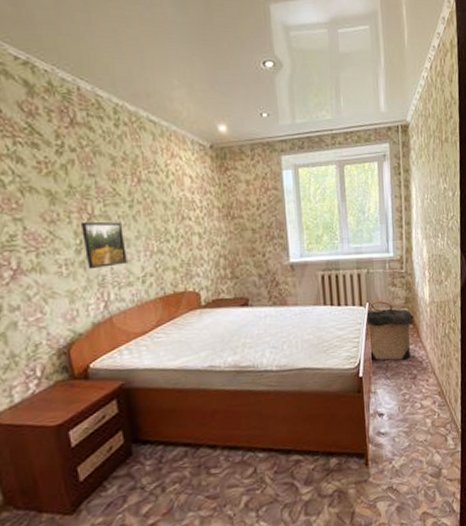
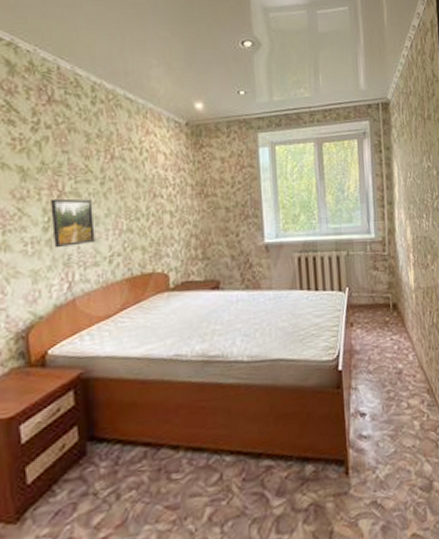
laundry hamper: present [365,300,414,361] -> none [345,285,399,353]

